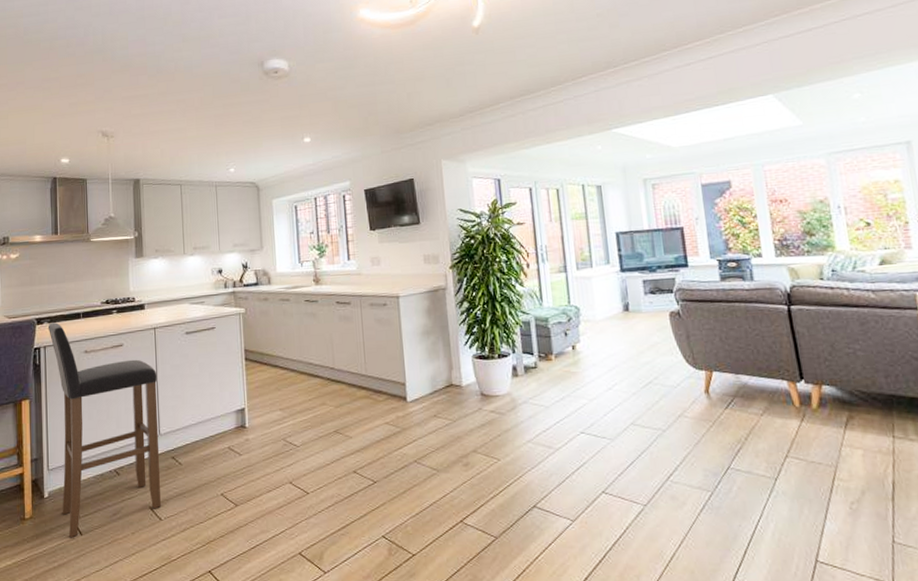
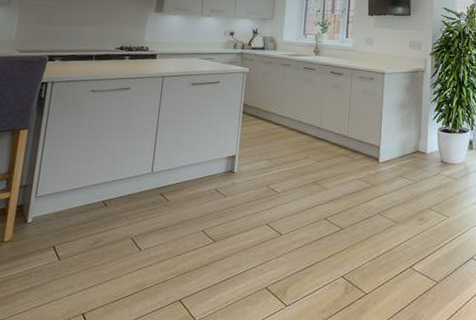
bar stool: present [49,322,161,538] -> none [43,61,159,263]

